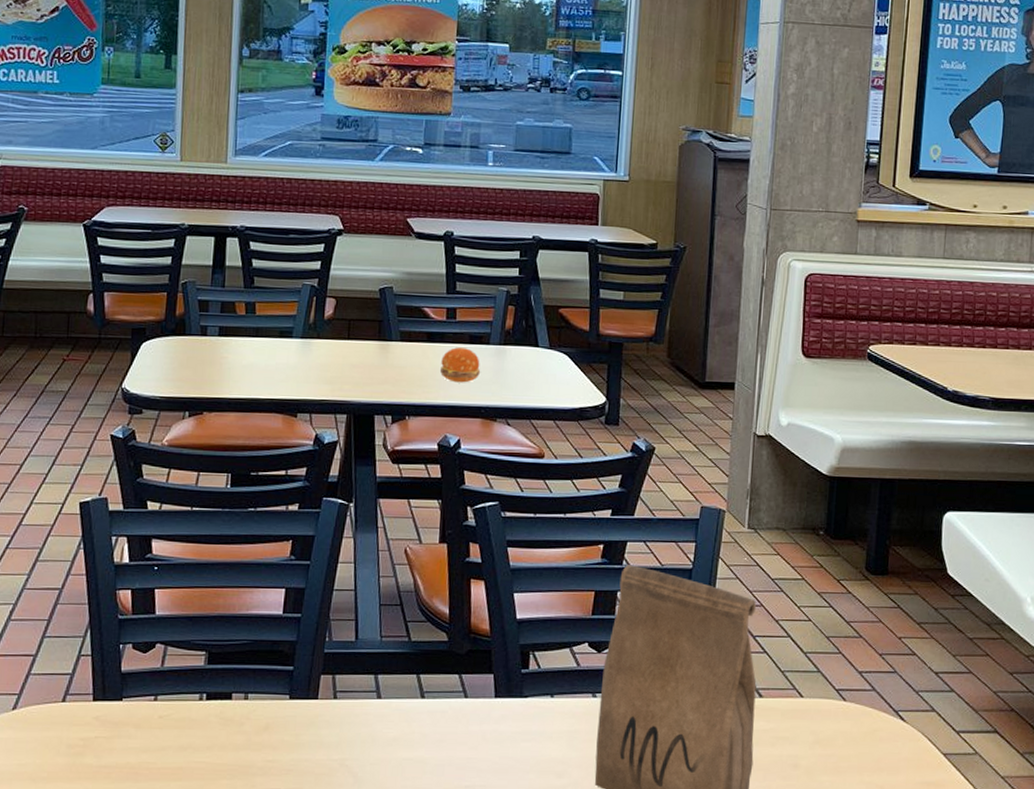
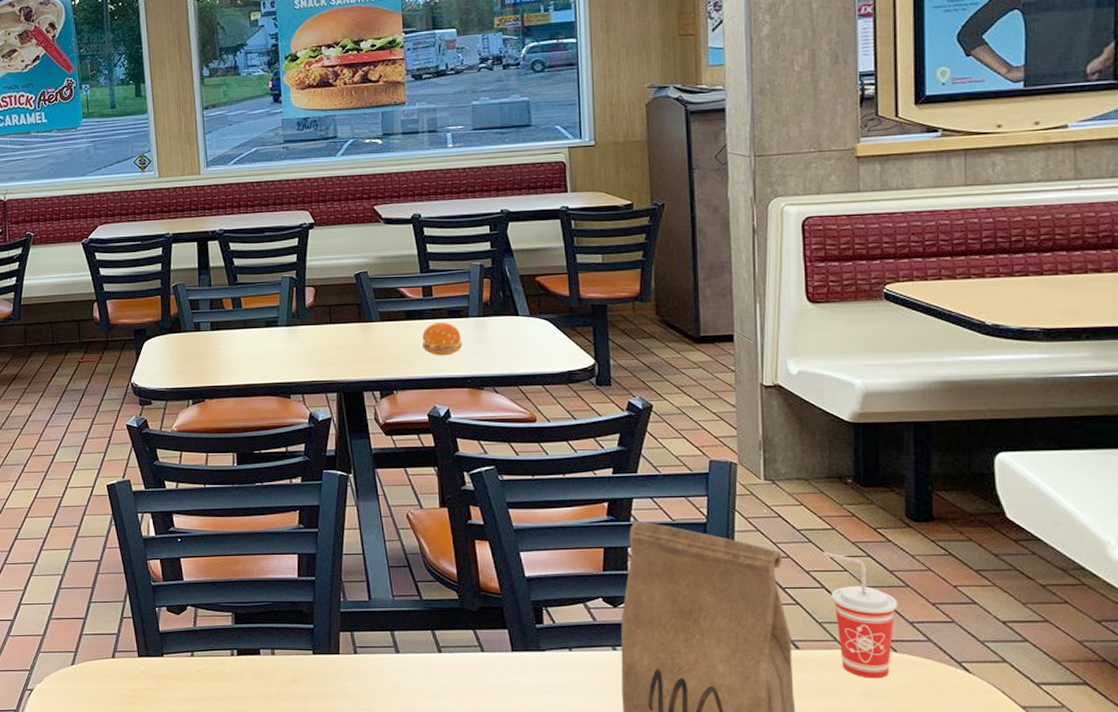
beverage cup: none [790,601,851,727] -> present [821,552,898,679]

